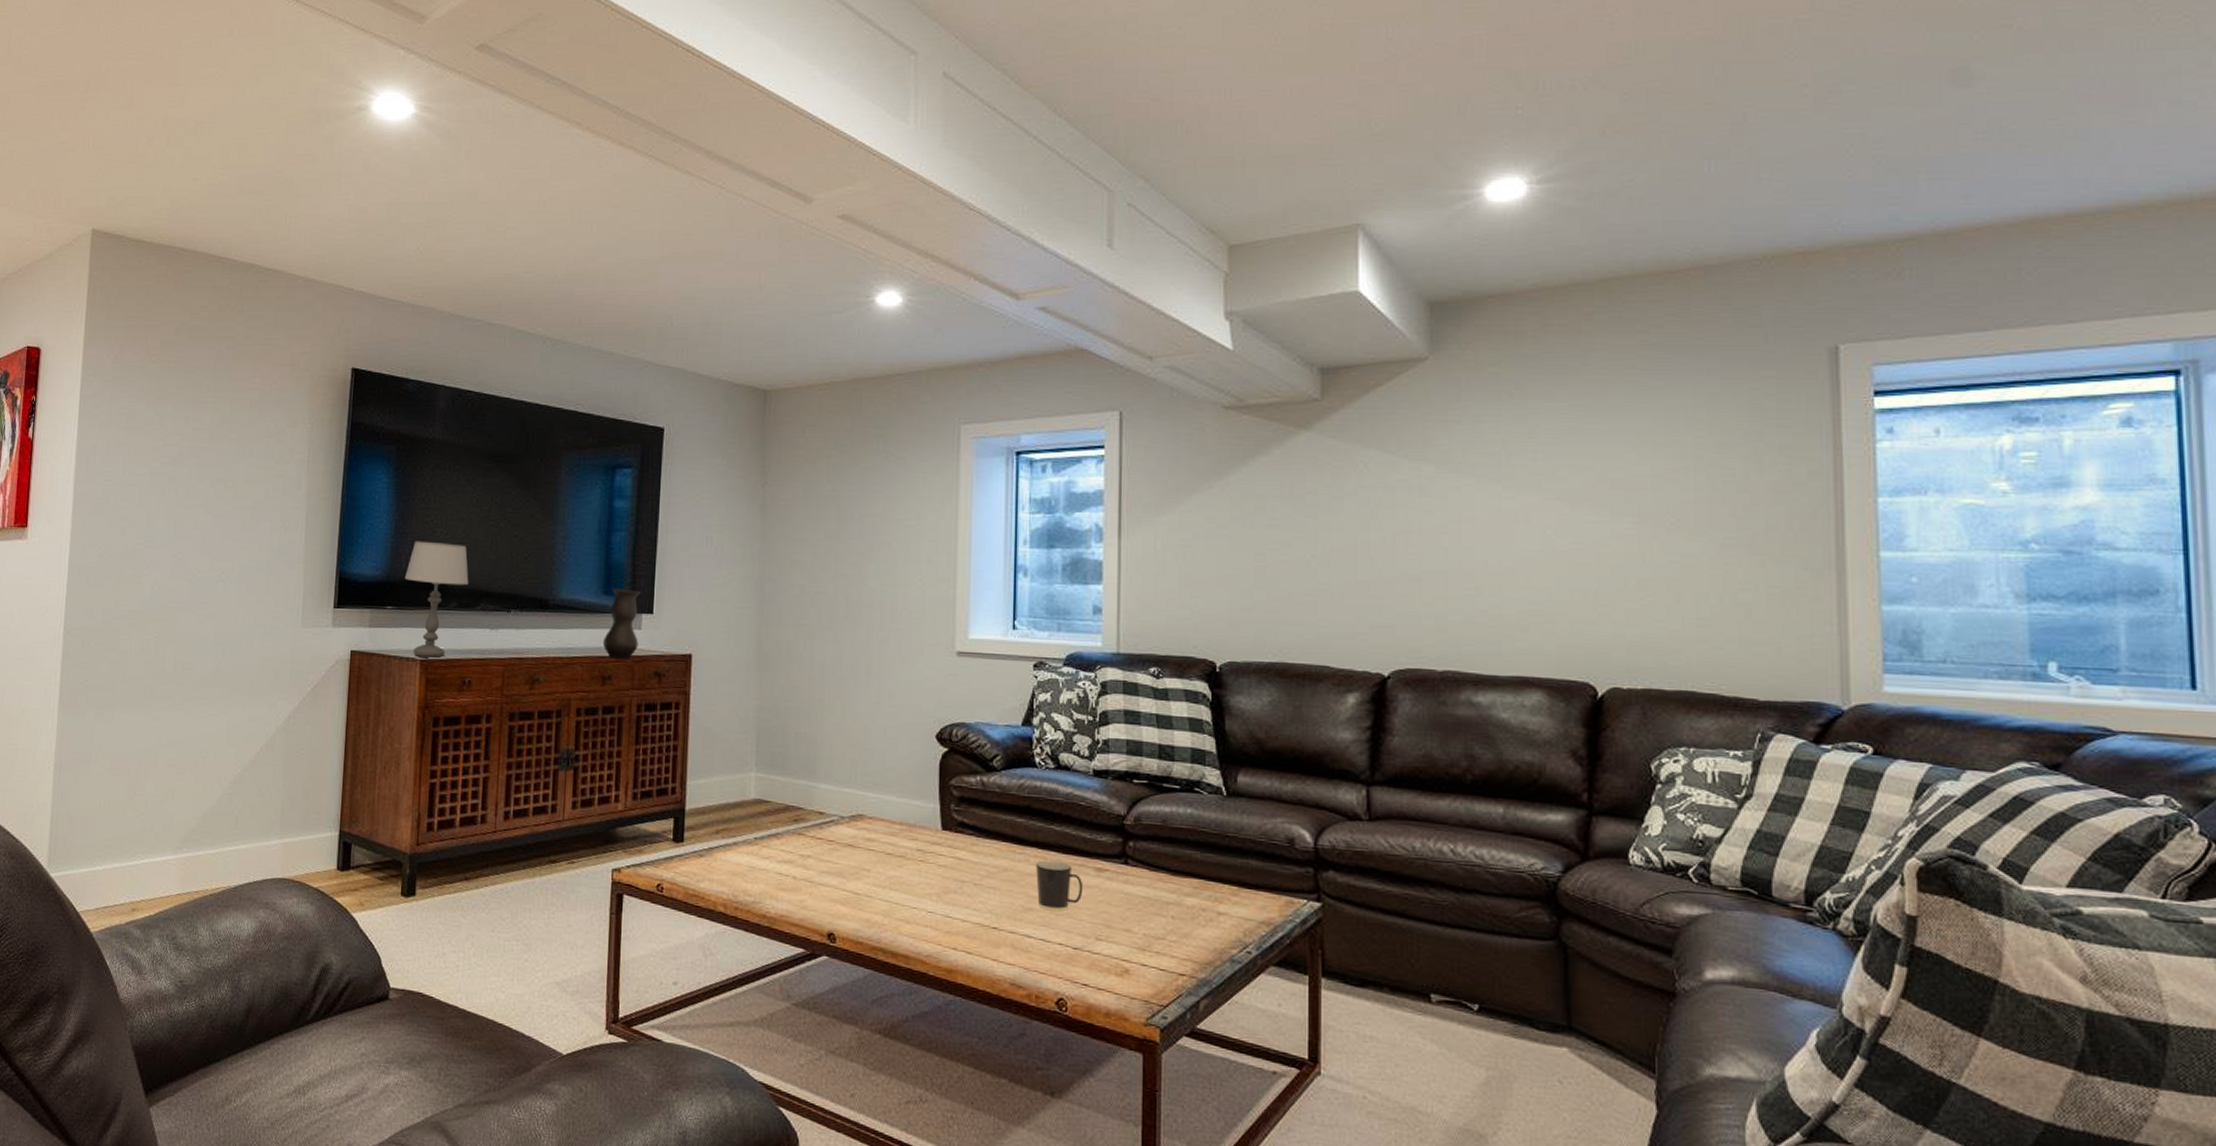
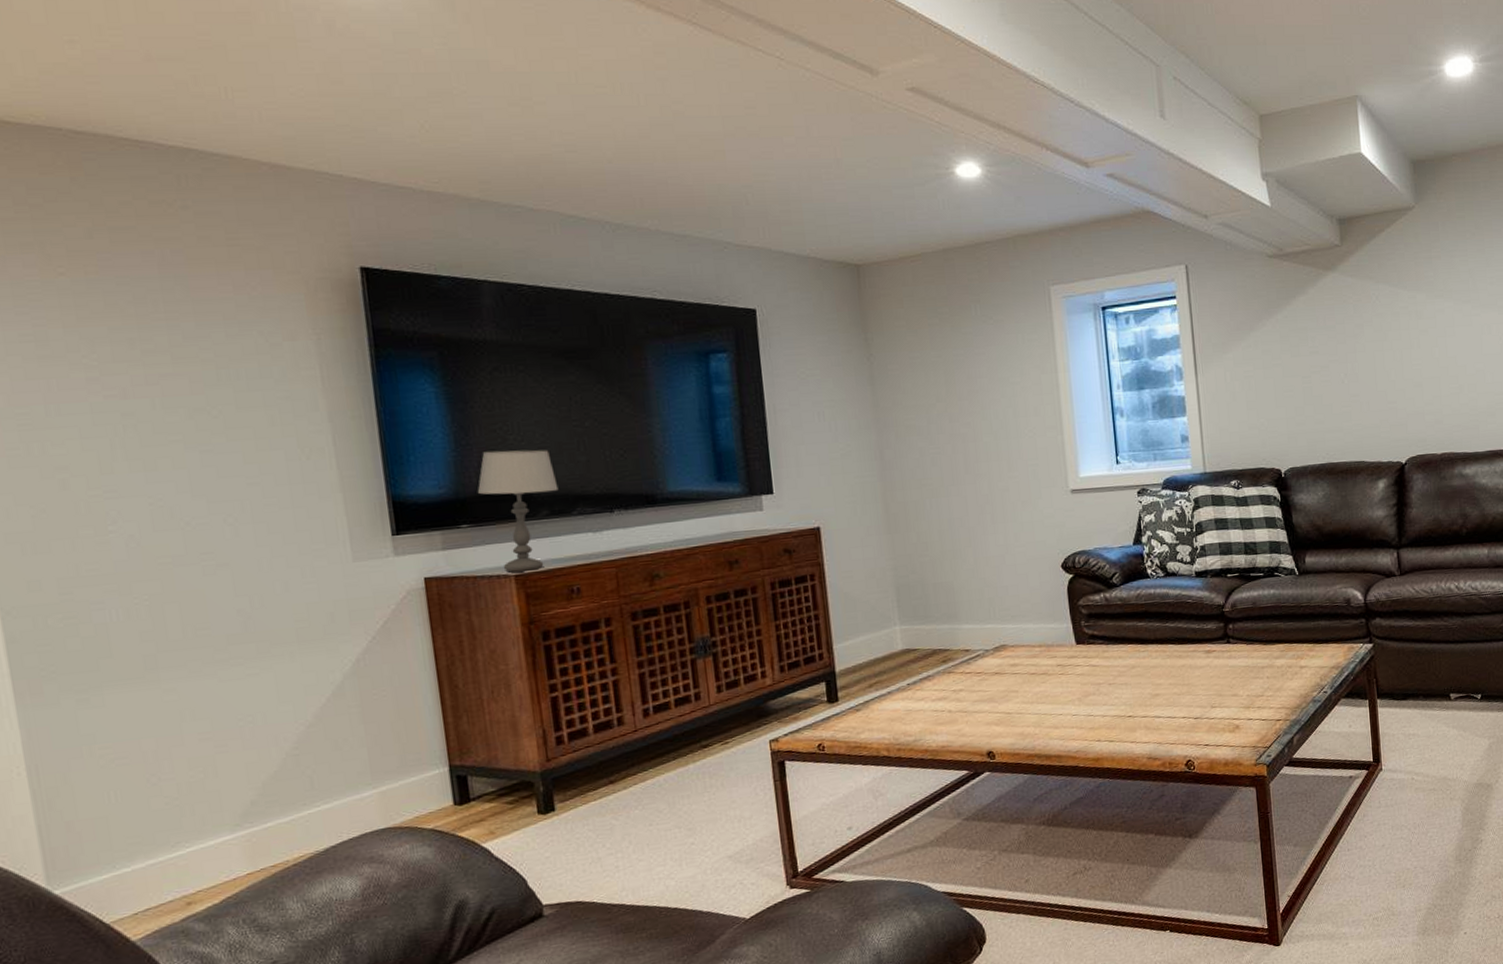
vase: present [602,589,641,660] -> none [723,473,763,544]
mug: present [1036,860,1083,912] -> none [1158,651,1198,693]

